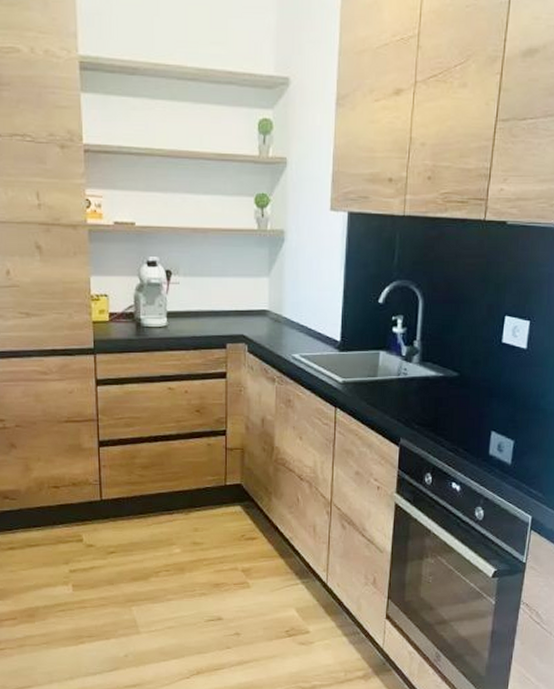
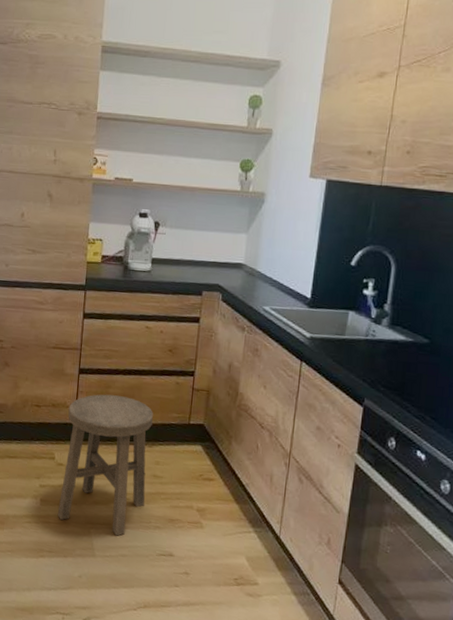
stool: none [92,465,187,609] -> present [57,394,153,536]

